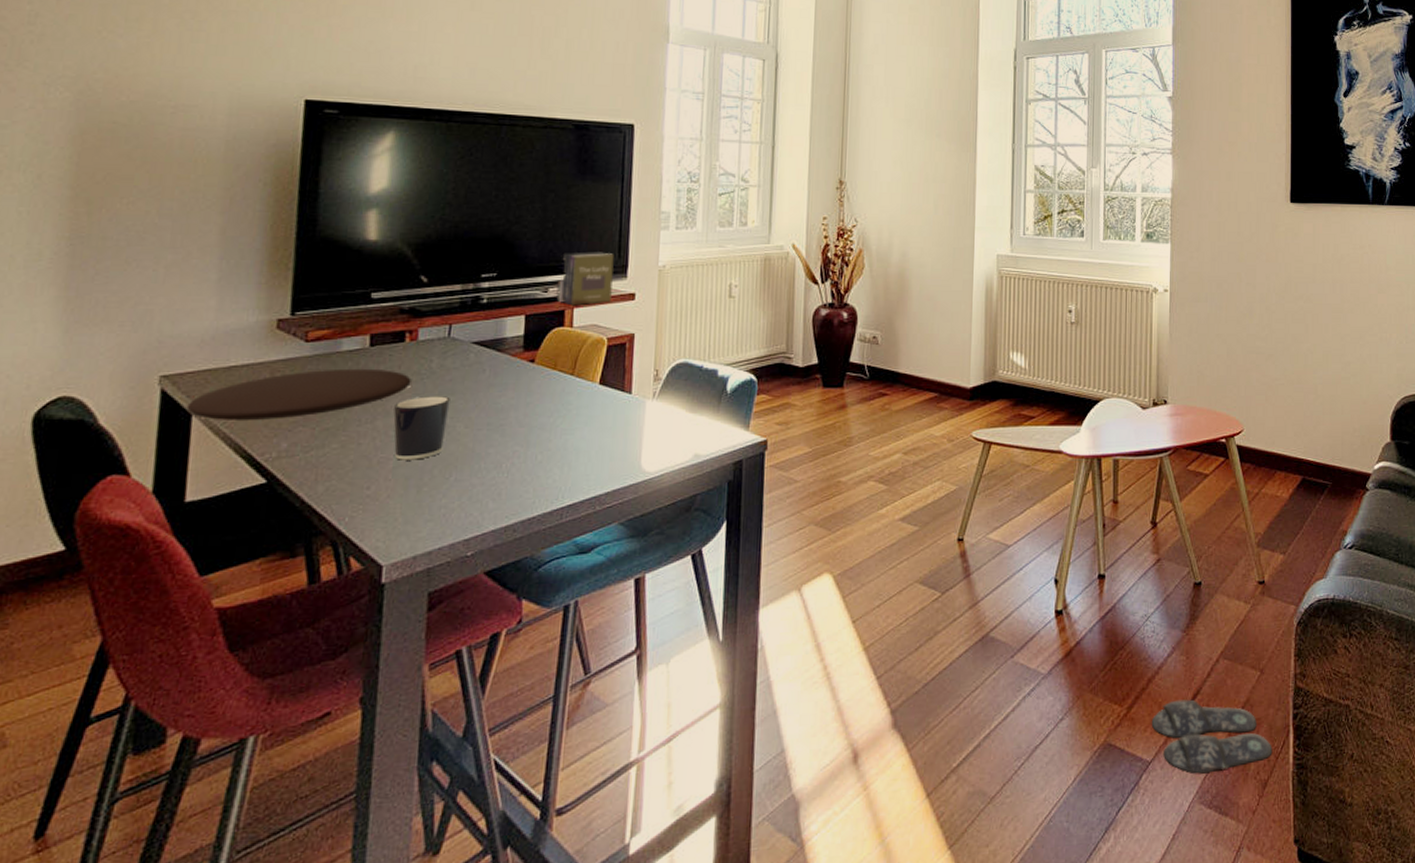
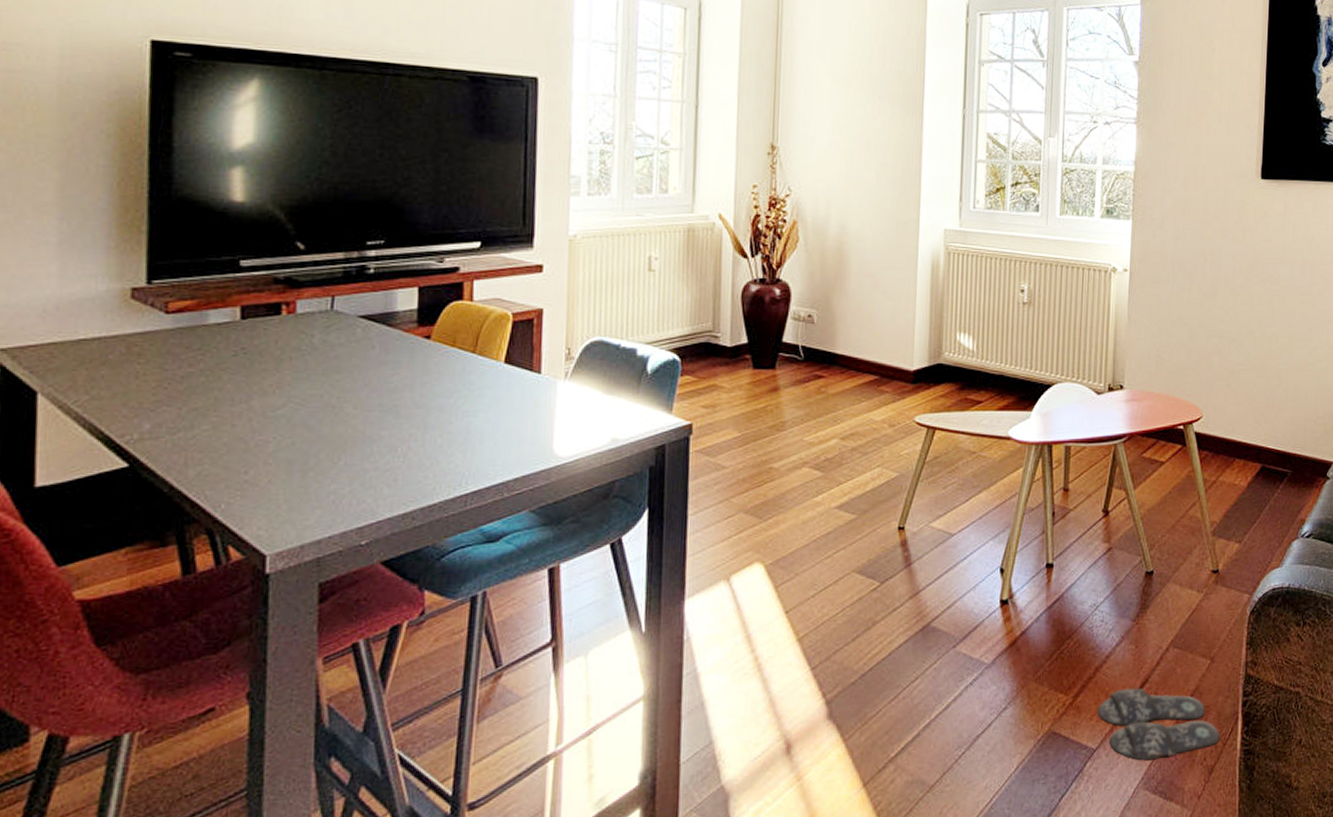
placemat: present [186,368,411,420] -> none [30,343,290,399]
mug: present [393,396,450,460] -> none [271,374,336,443]
books: present [556,252,614,306] -> none [453,218,518,278]

